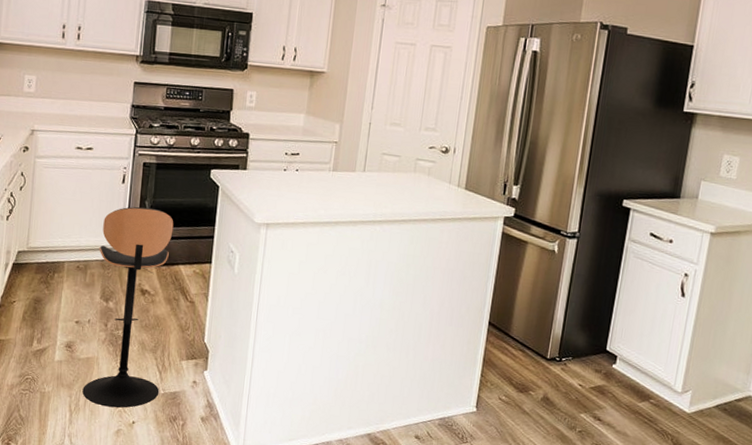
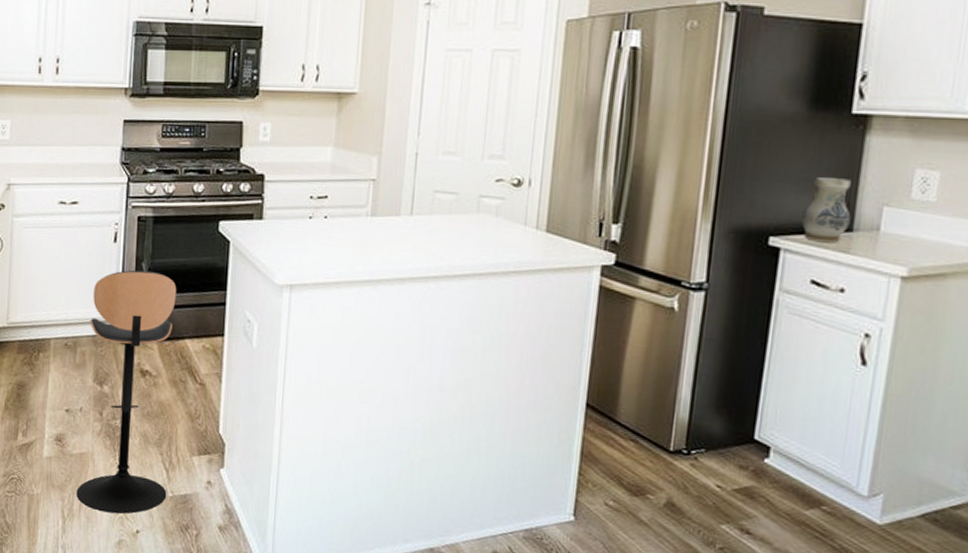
ceramic pitcher: none [646,157,681,207] -> present [801,177,851,243]

